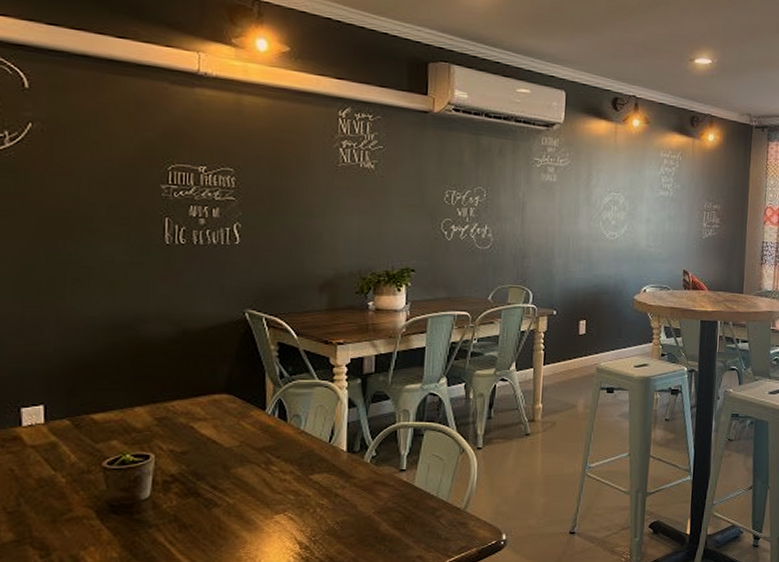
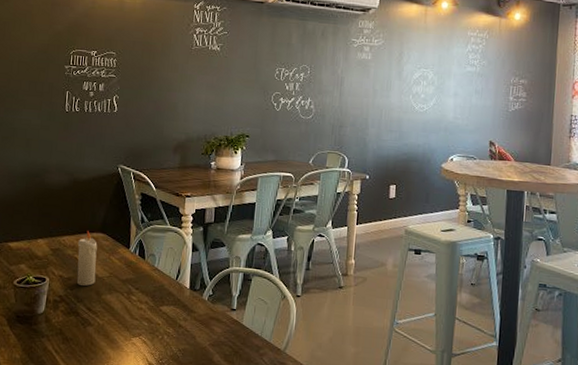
candle: none [192,393,221,459] -> present [77,231,97,286]

